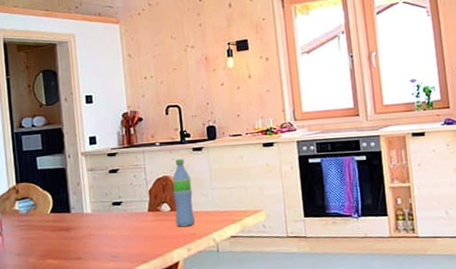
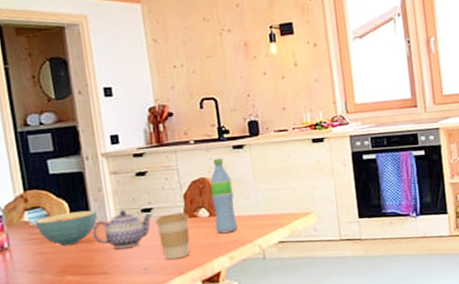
cereal bowl: none [24,202,76,233] -> present [36,210,98,246]
teapot: none [70,202,123,237] -> present [92,209,154,249]
coffee cup: none [124,206,154,249] -> present [156,212,191,260]

